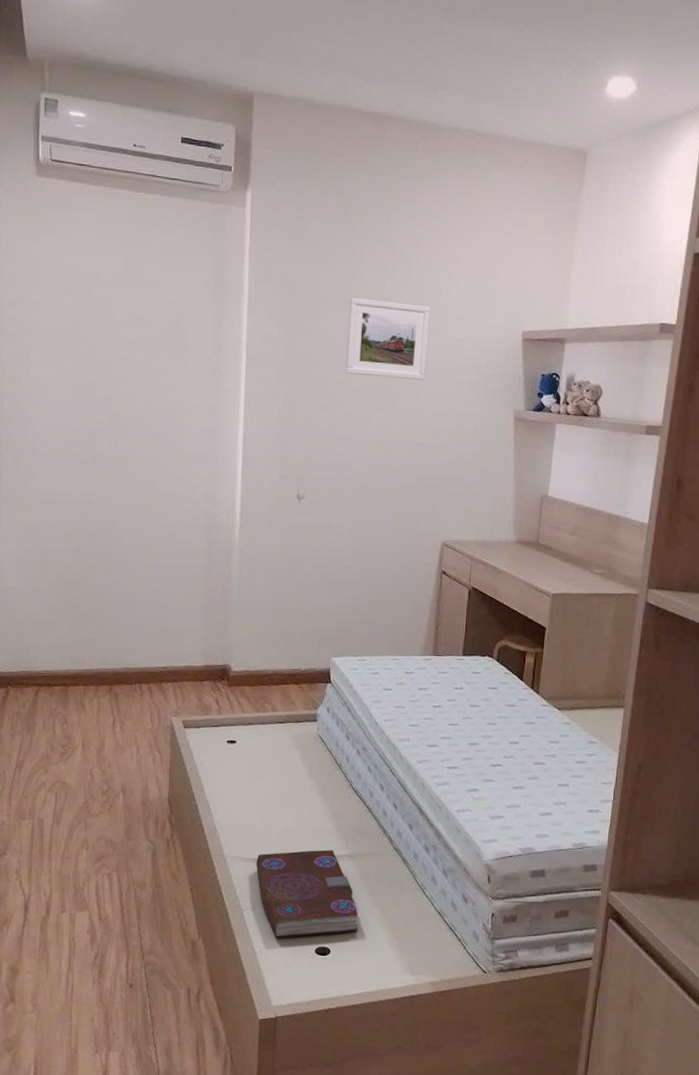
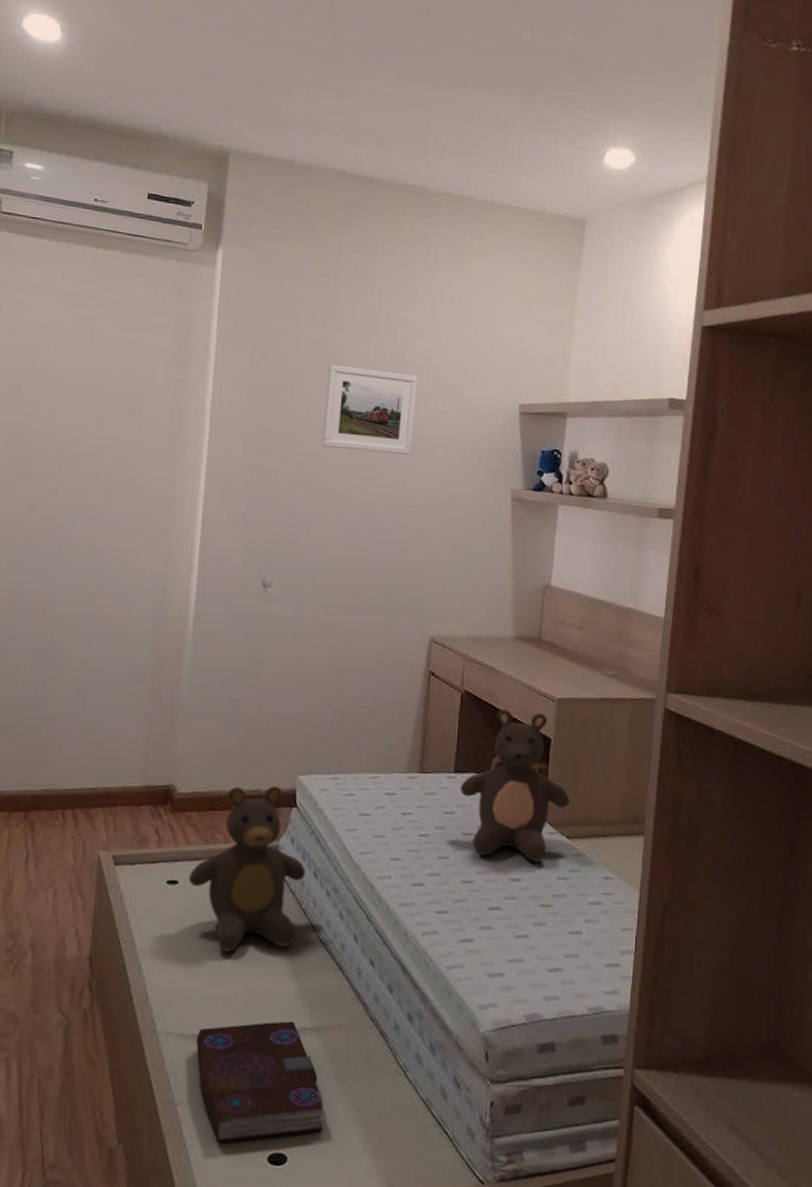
teddy bear: none [244,665,339,797] -> present [188,785,305,952]
teddy bear: none [468,603,561,729] -> present [461,709,570,862]

